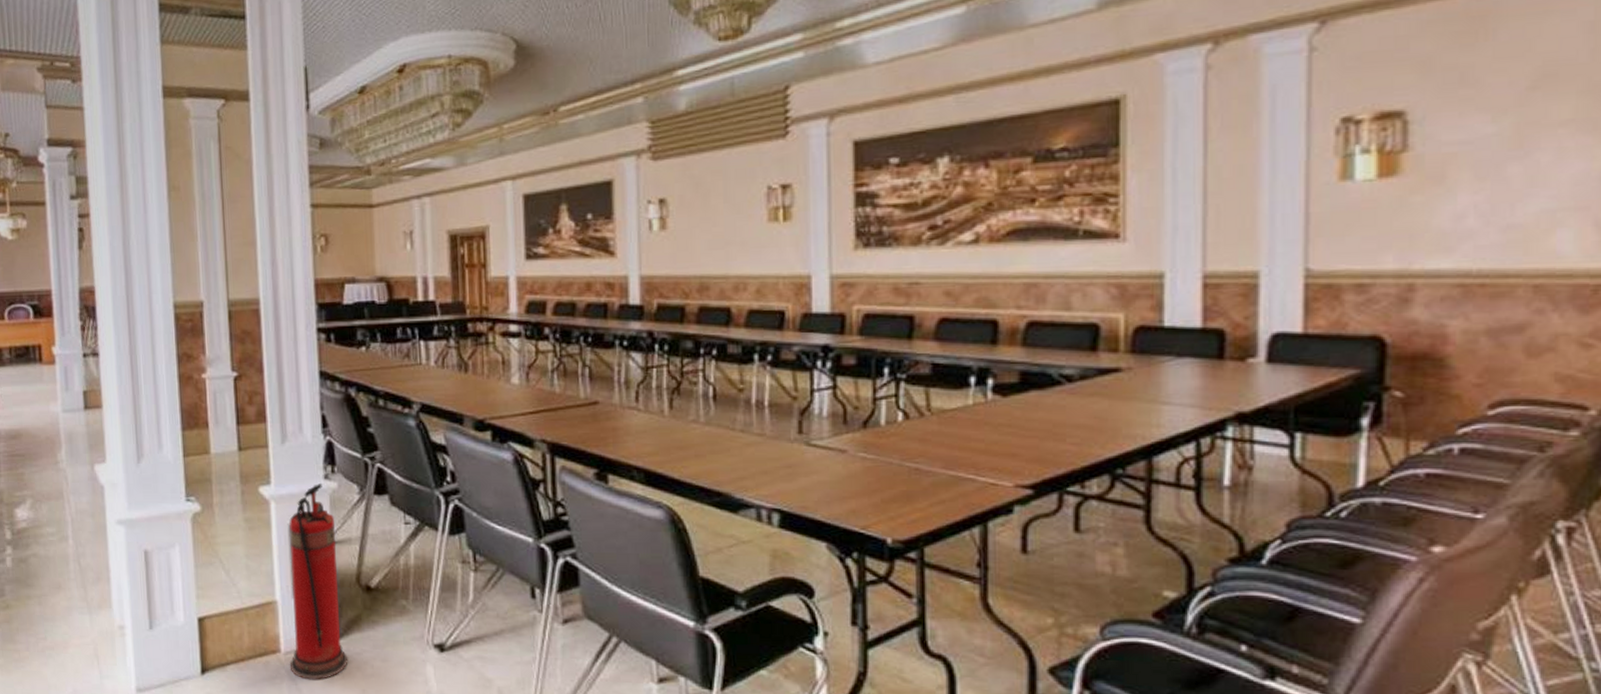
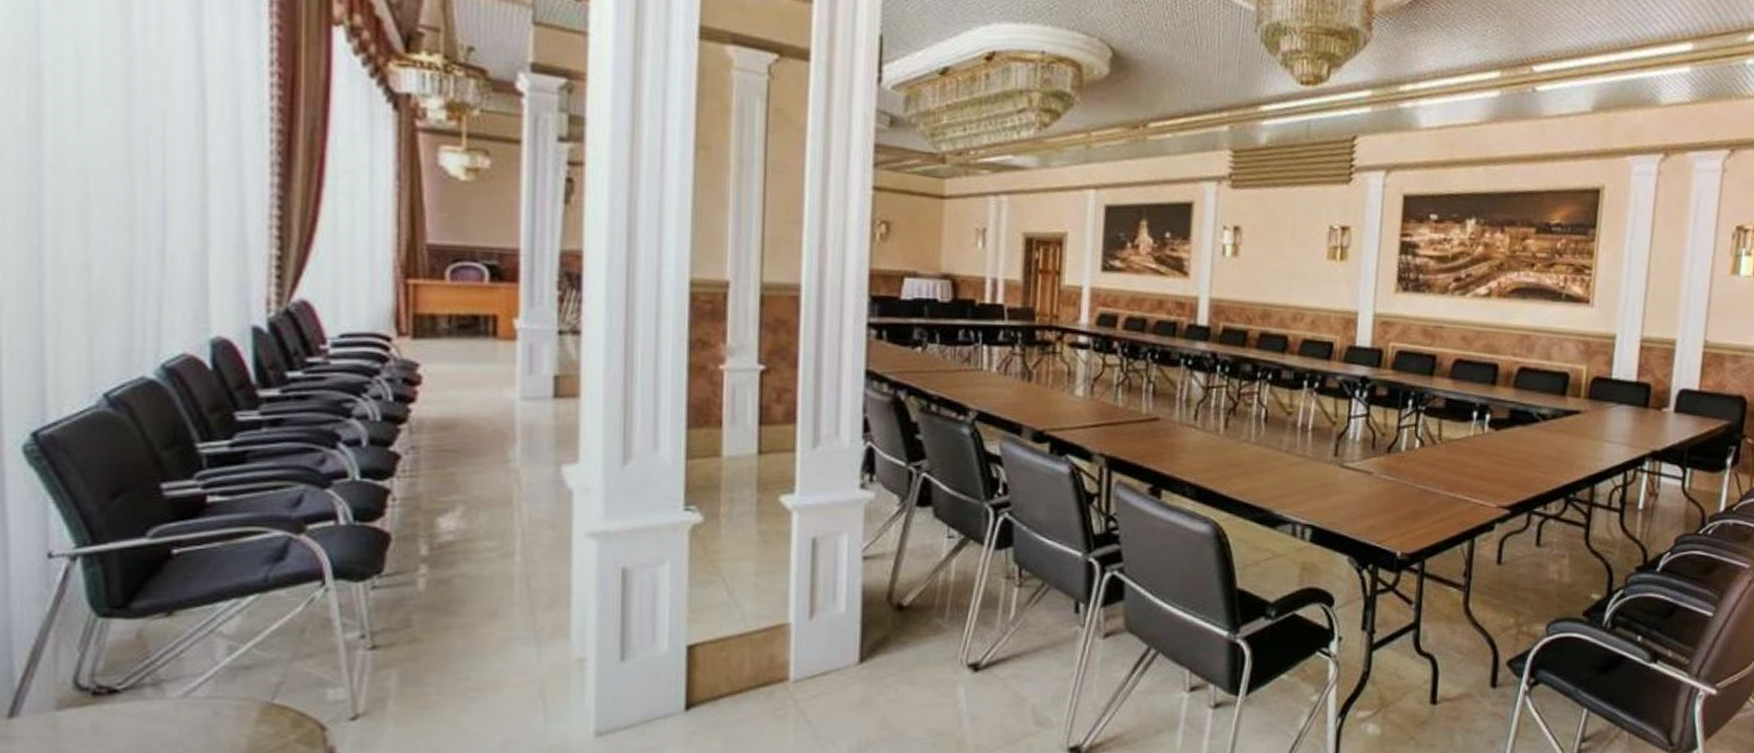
fire extinguisher: present [289,484,348,681] -> none [798,493,870,709]

